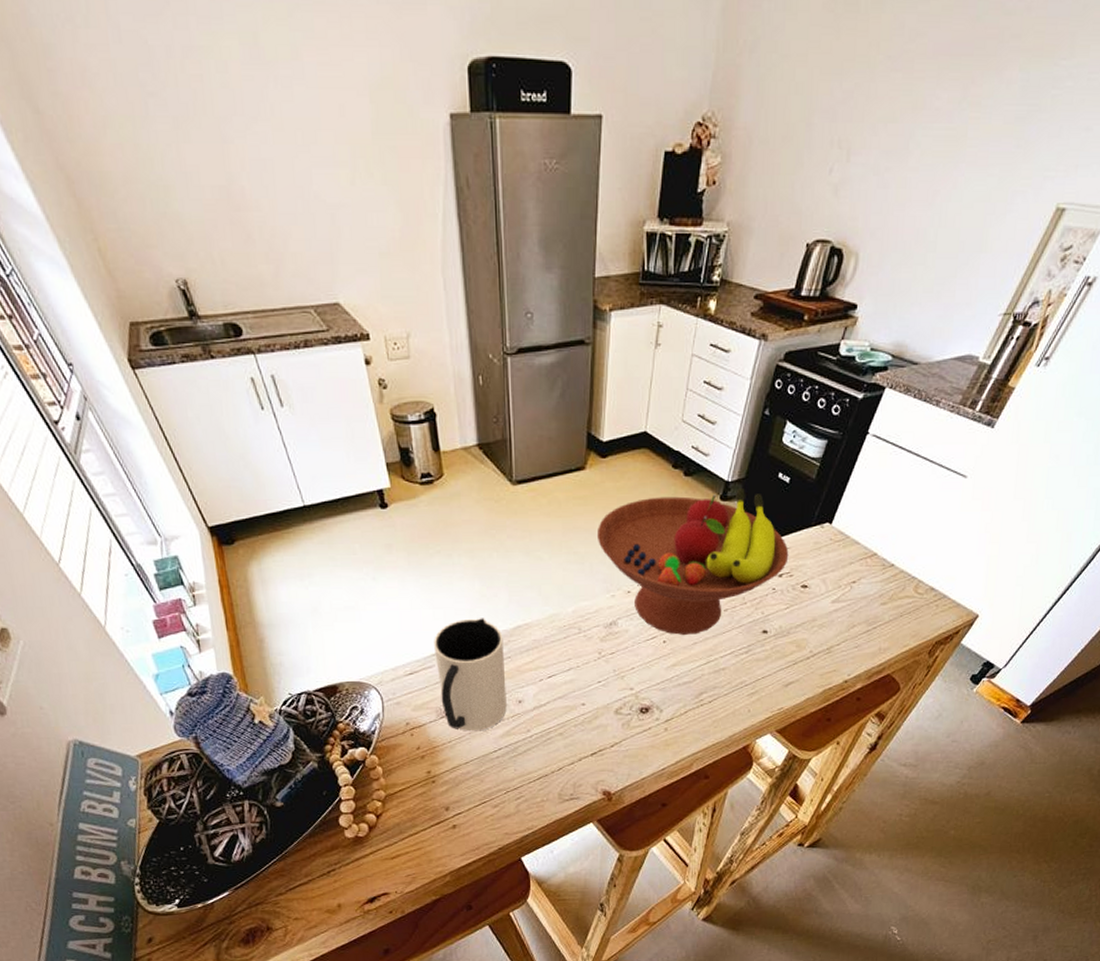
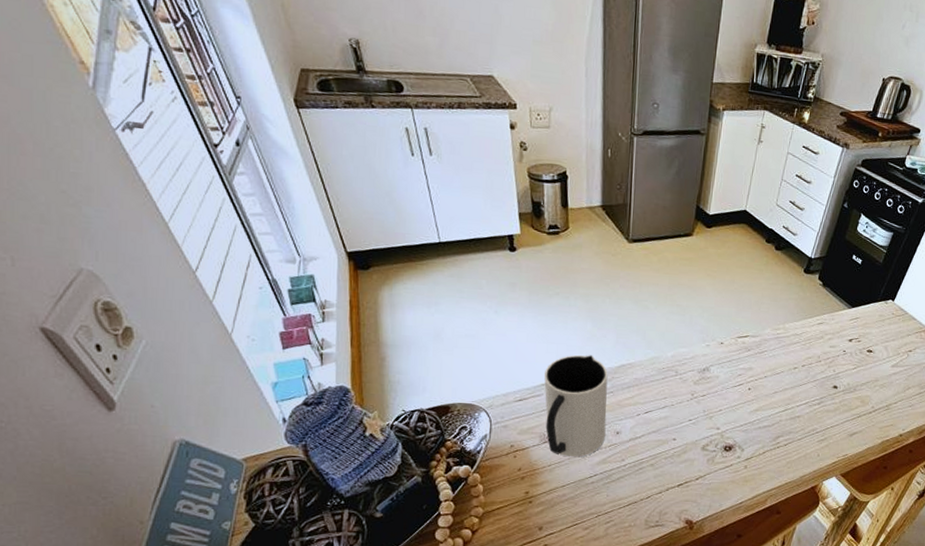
fruit bowl: present [596,487,789,635] -> none [697,263,858,385]

